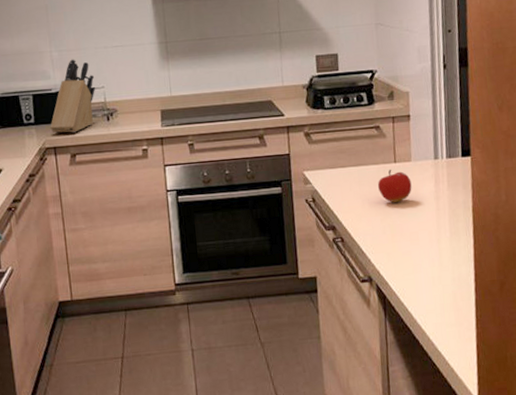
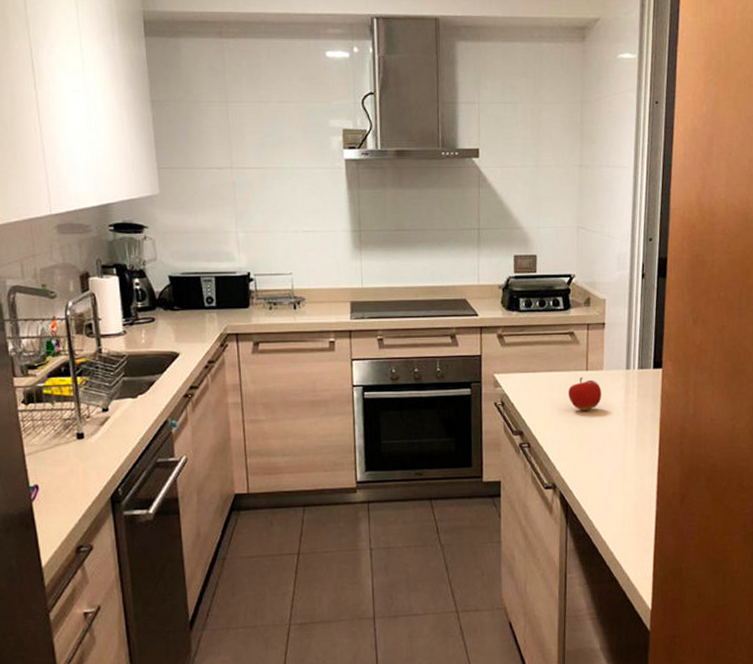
knife block: present [50,59,96,133] -> none [233,241,283,319]

